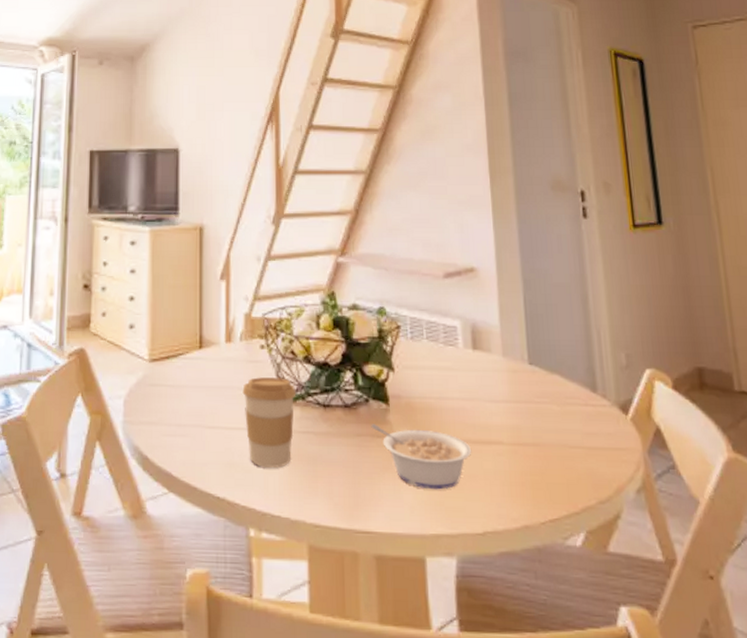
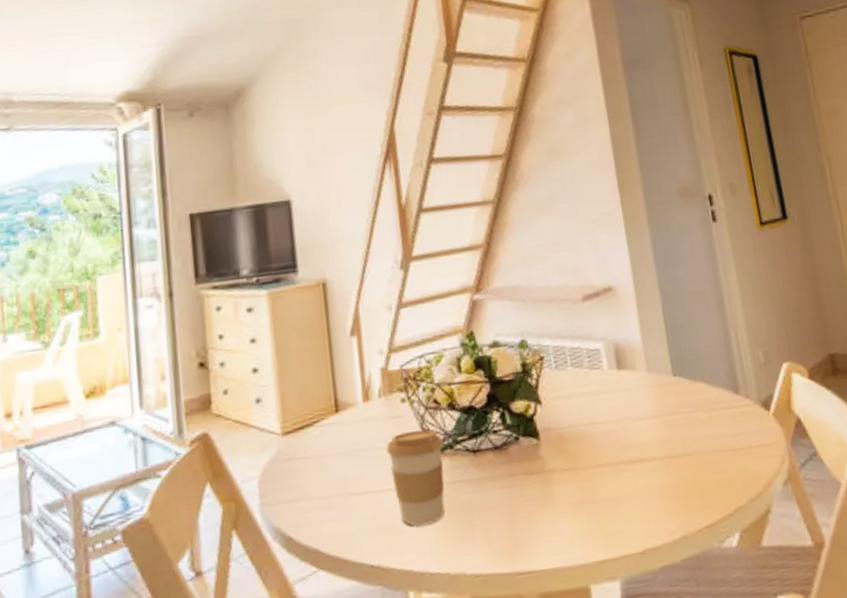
legume: present [371,424,472,490] -> none [523,458,626,518]

